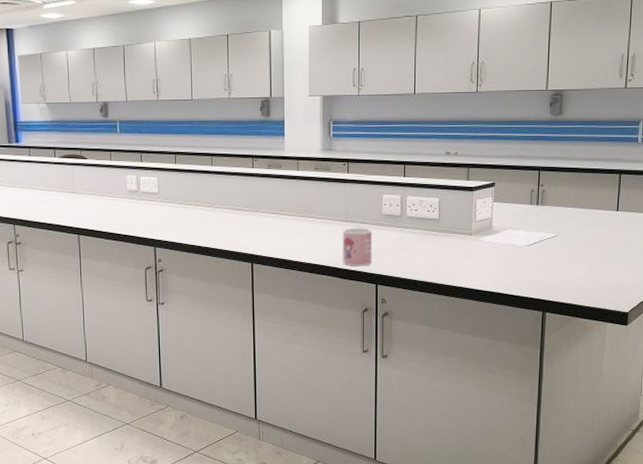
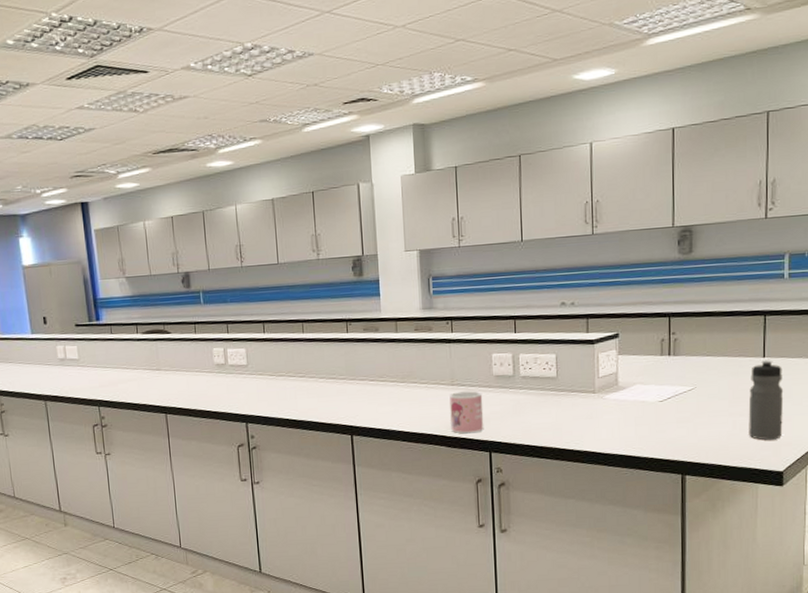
water bottle: none [601,214,633,285] -> present [748,360,784,440]

